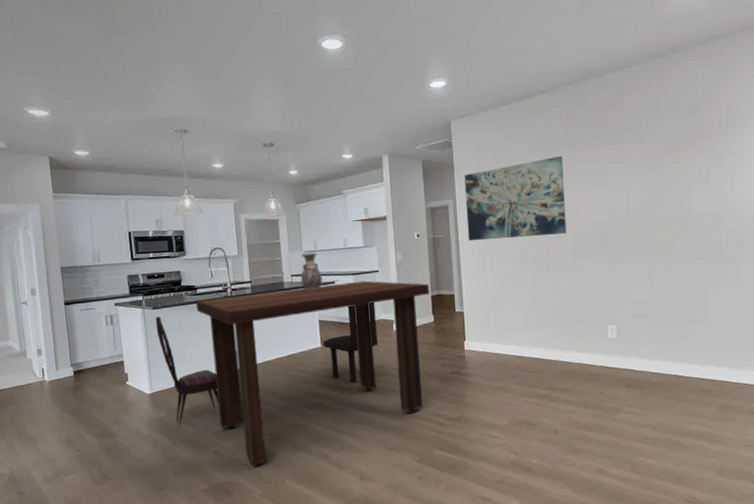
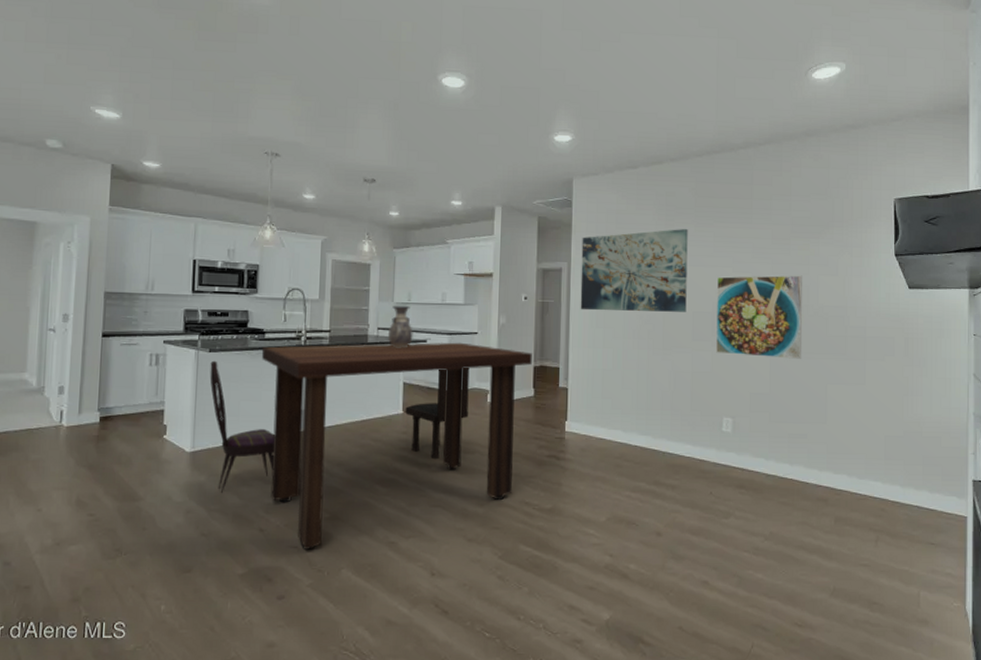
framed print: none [593,187,678,268] -> present [716,275,802,359]

